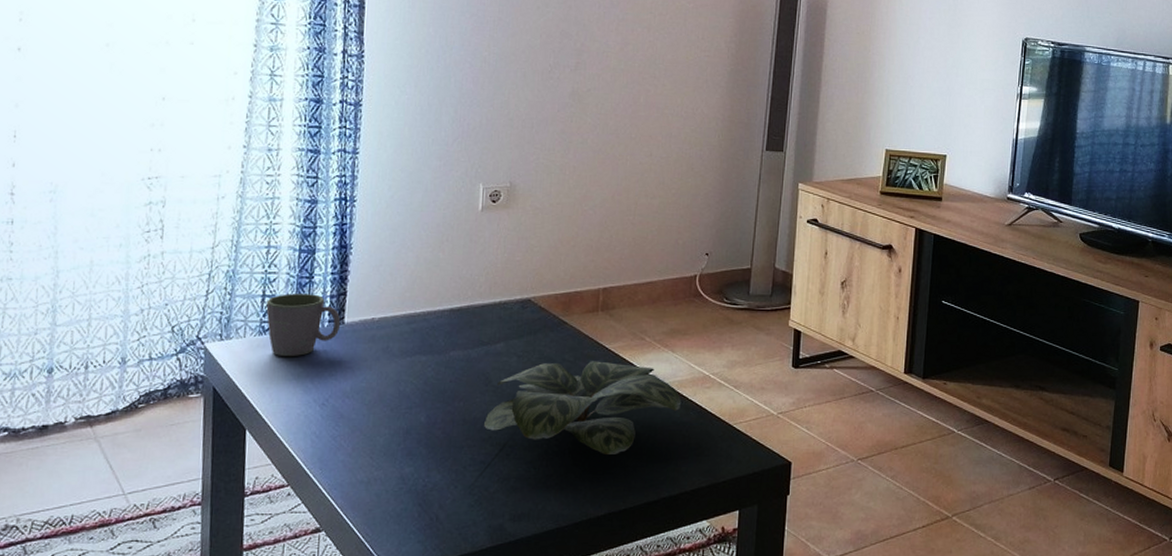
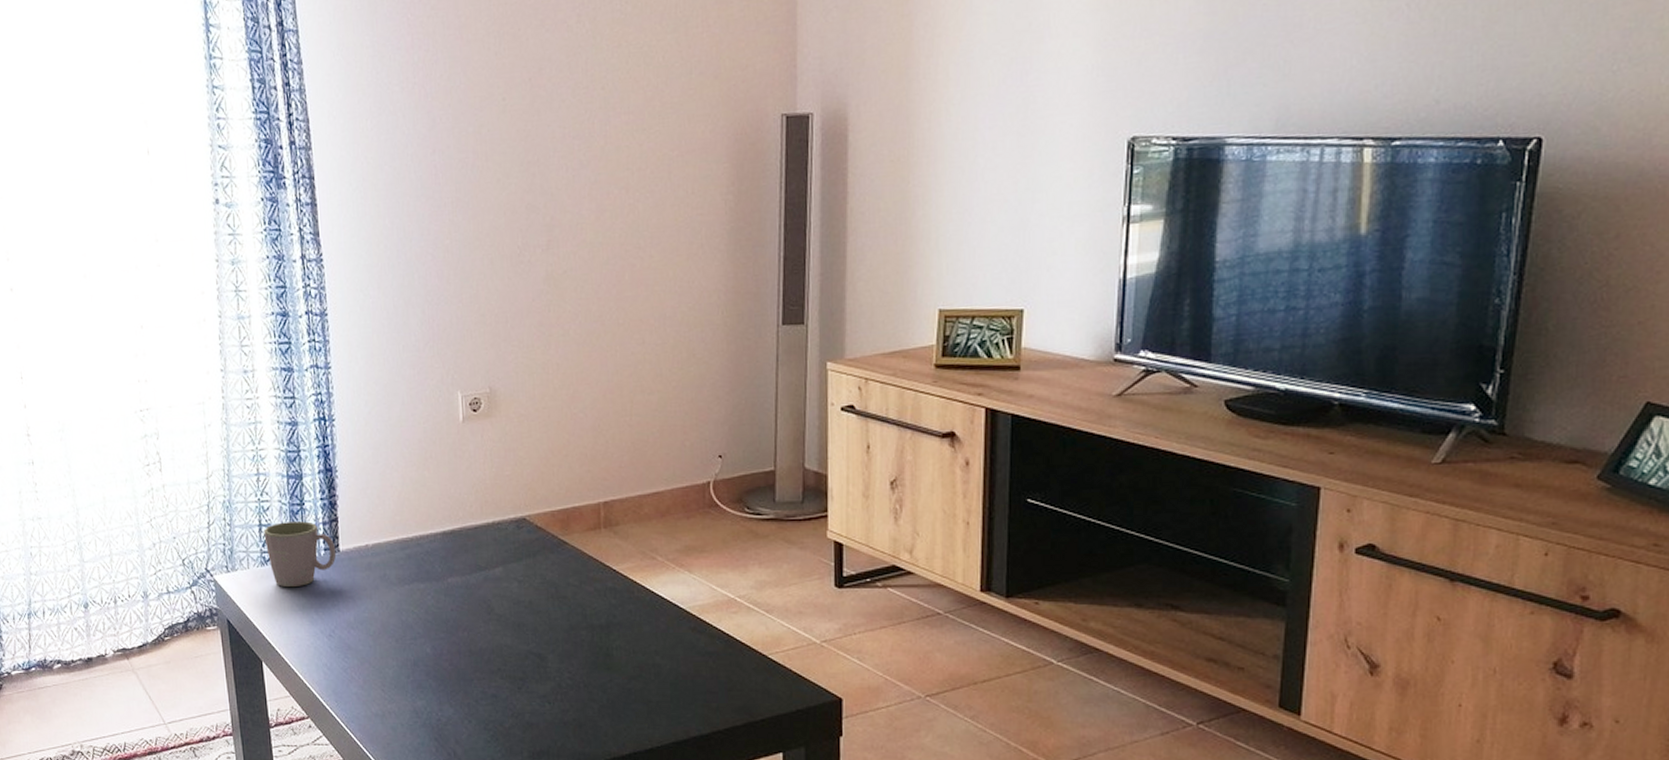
plant: present [484,361,682,454] -> none [491,585,705,688]

